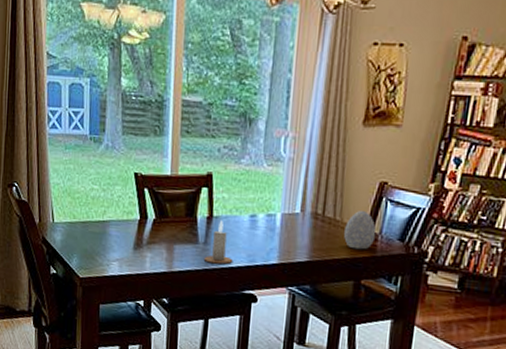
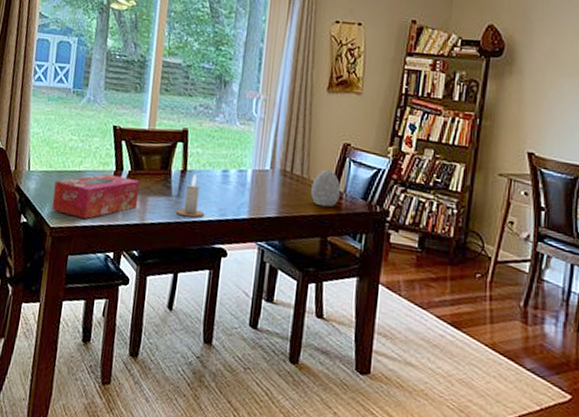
tissue box: none [79,223,165,268] -> present [51,174,140,219]

